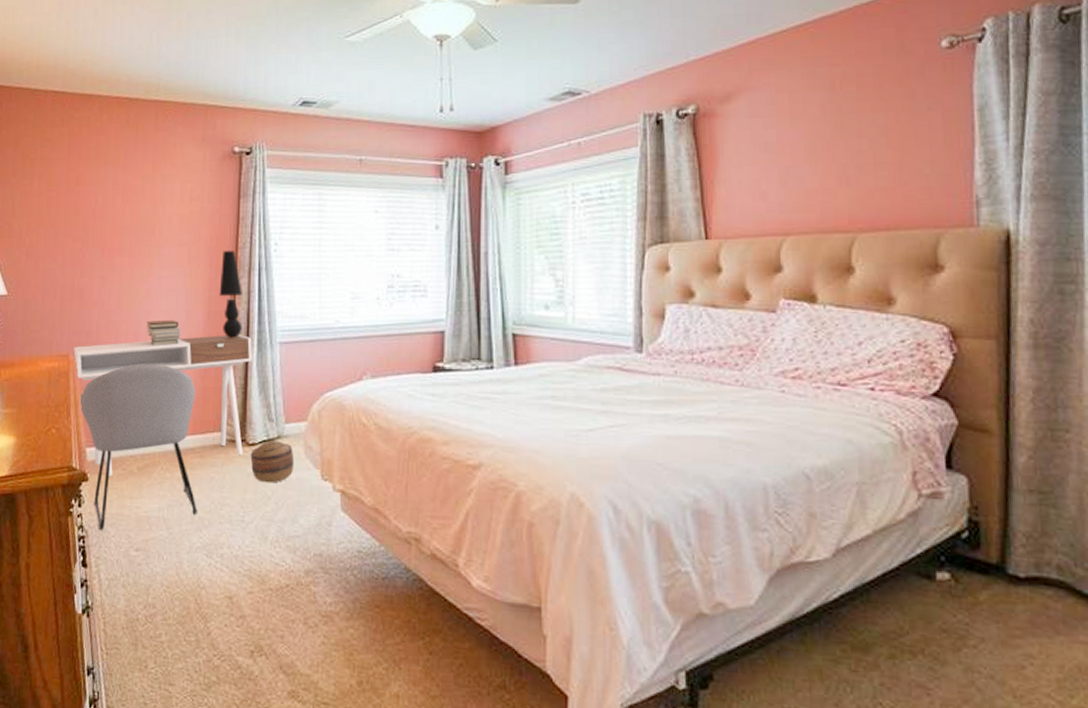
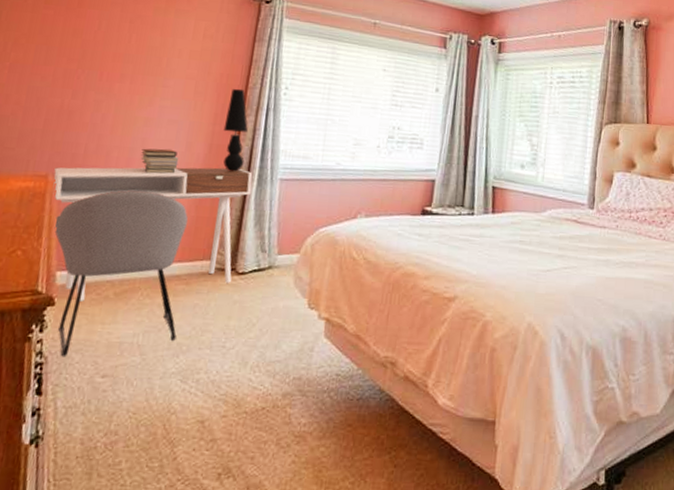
basket: present [250,440,295,483] -> none [238,270,284,311]

